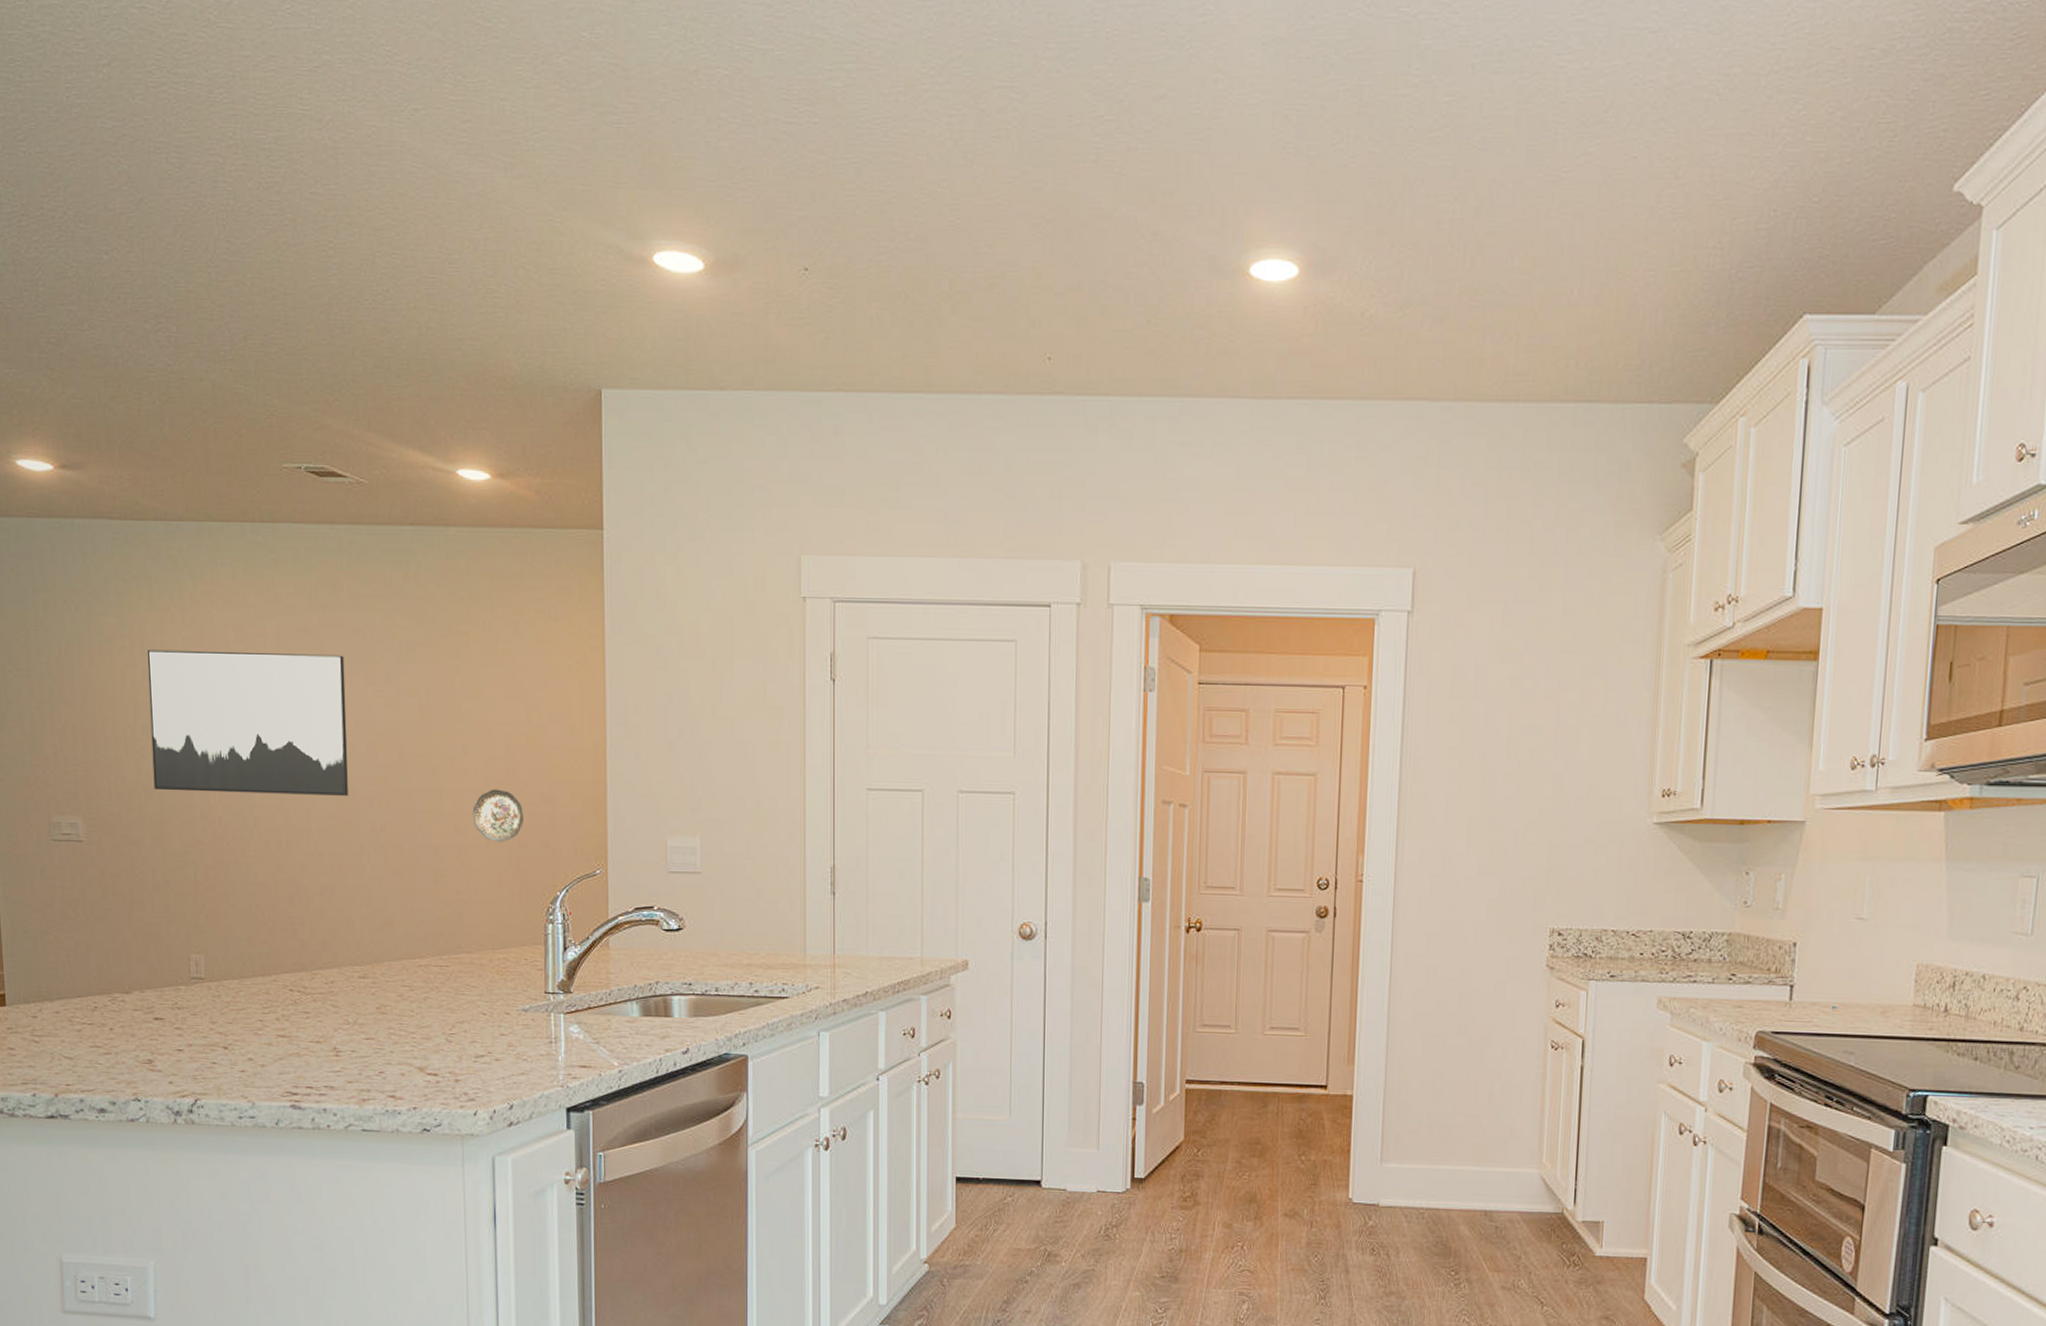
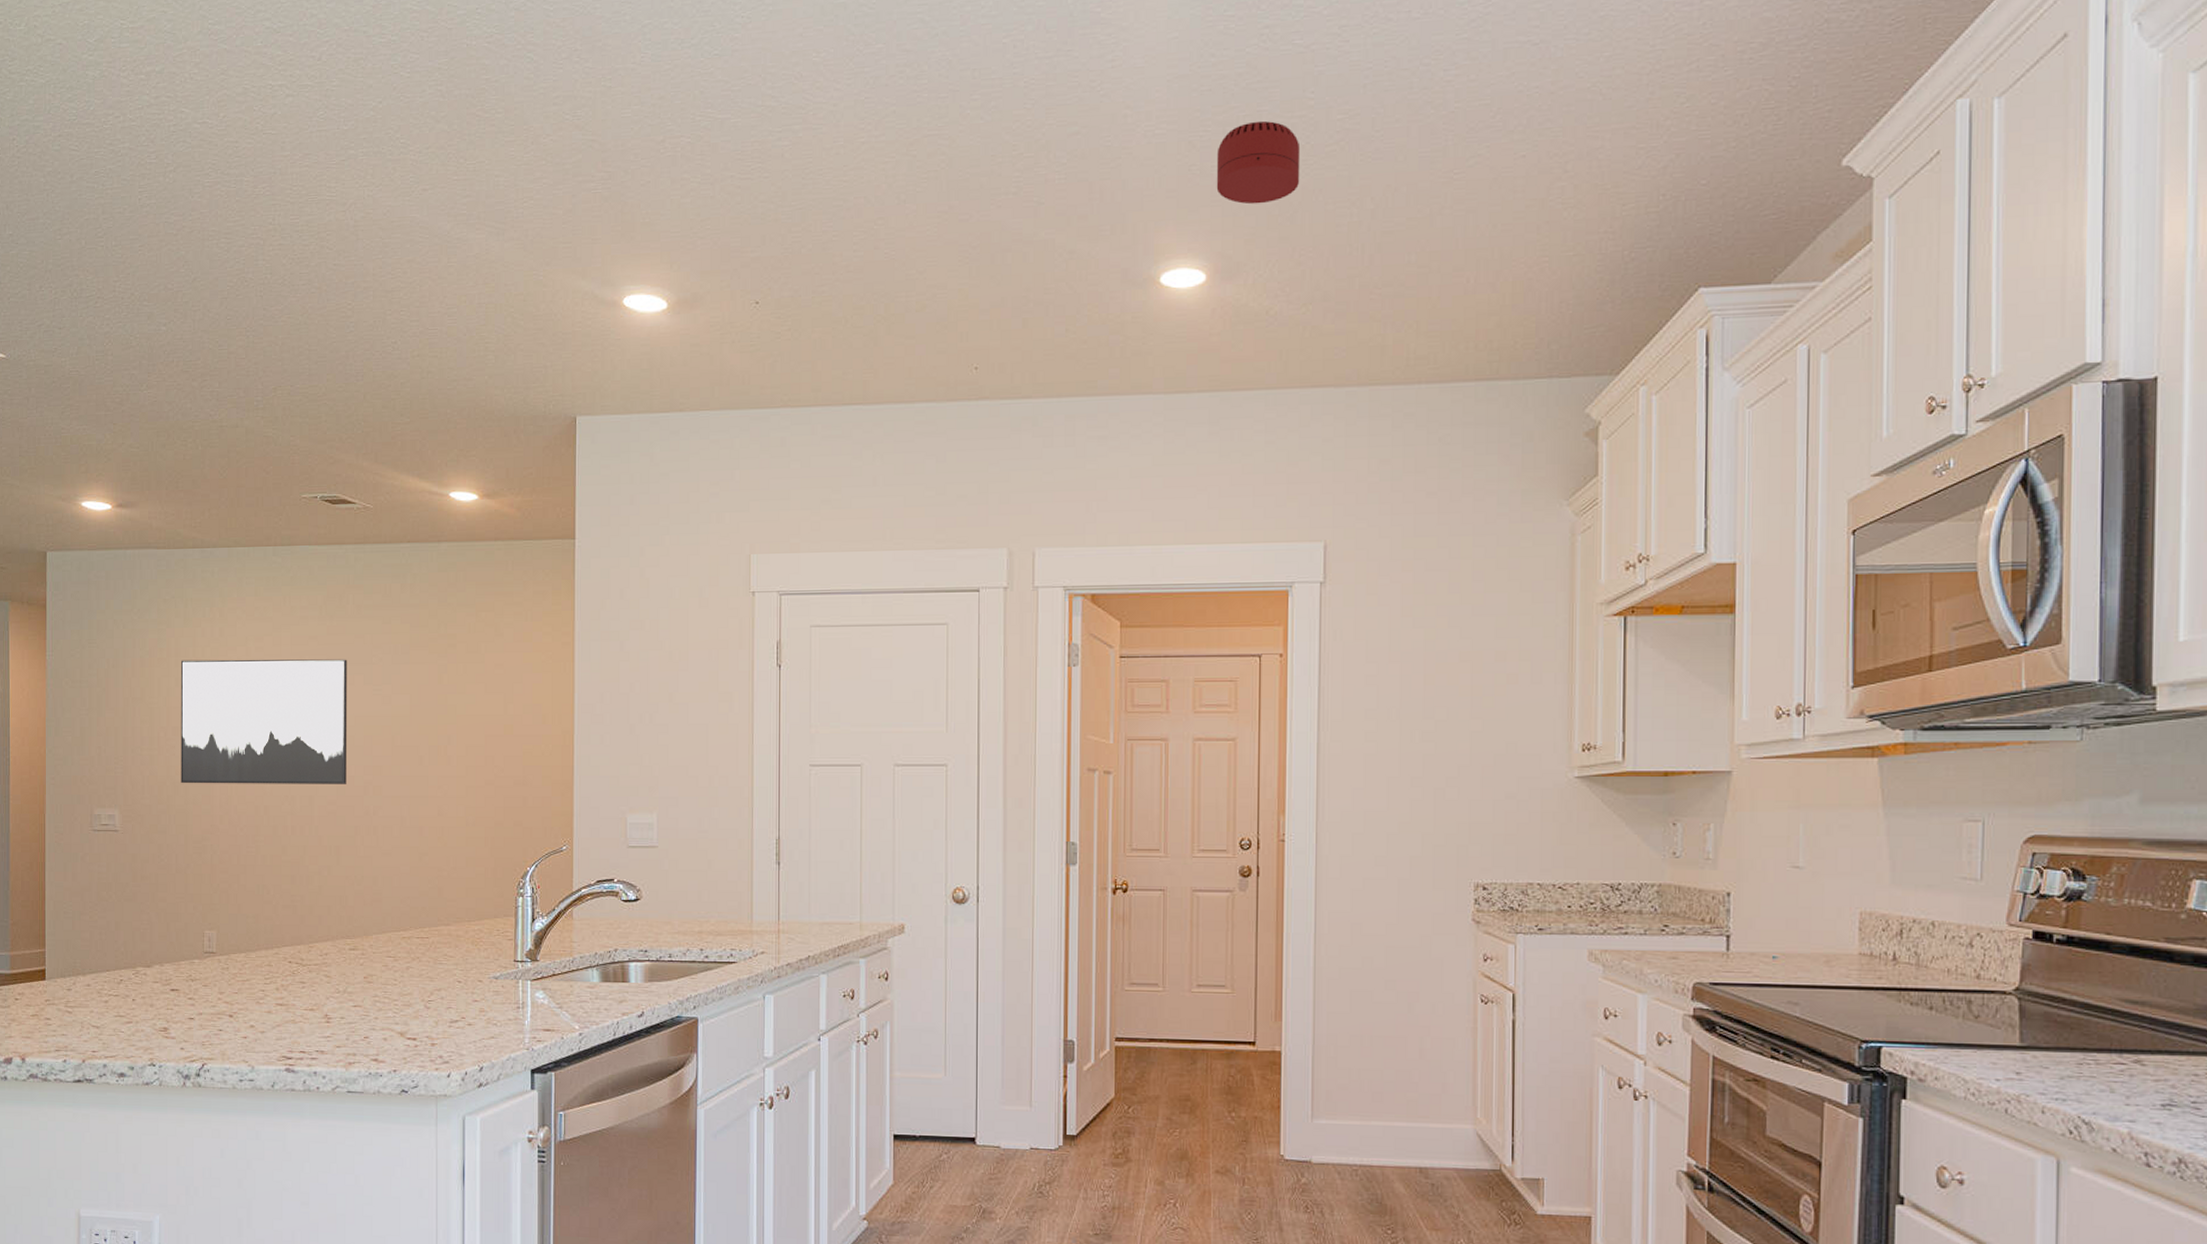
decorative plate: present [472,789,523,842] -> none [454,774,499,823]
smoke detector: none [1312,97,1403,192] -> present [1216,120,1301,205]

